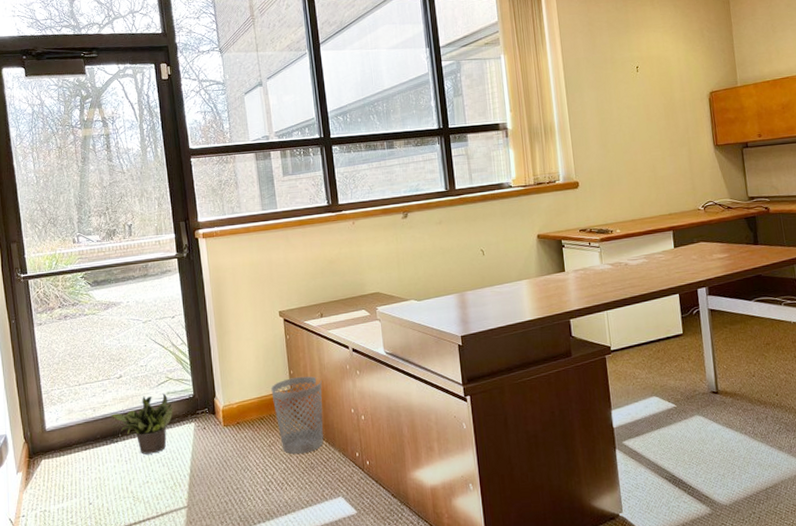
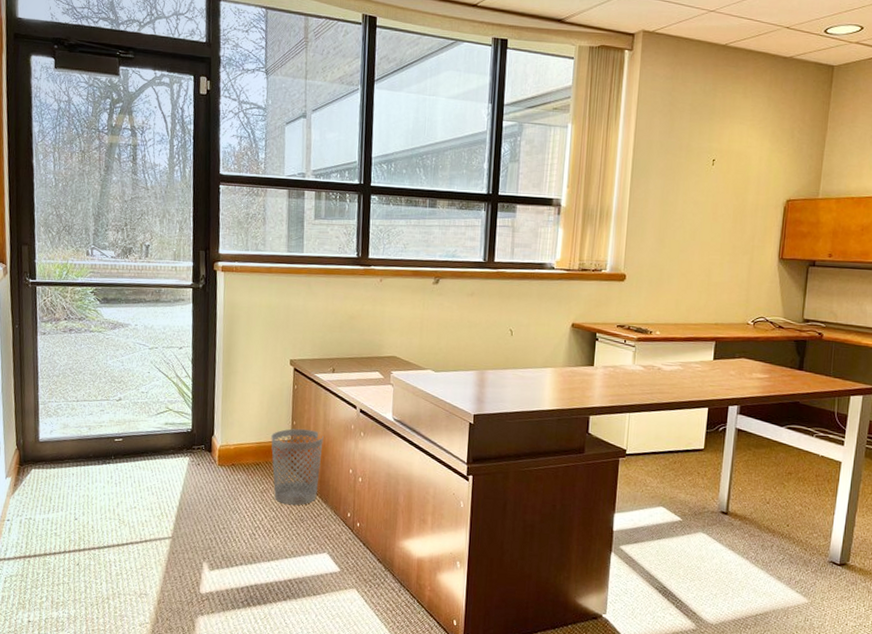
potted plant: present [111,393,173,455] -> none [105,422,170,481]

